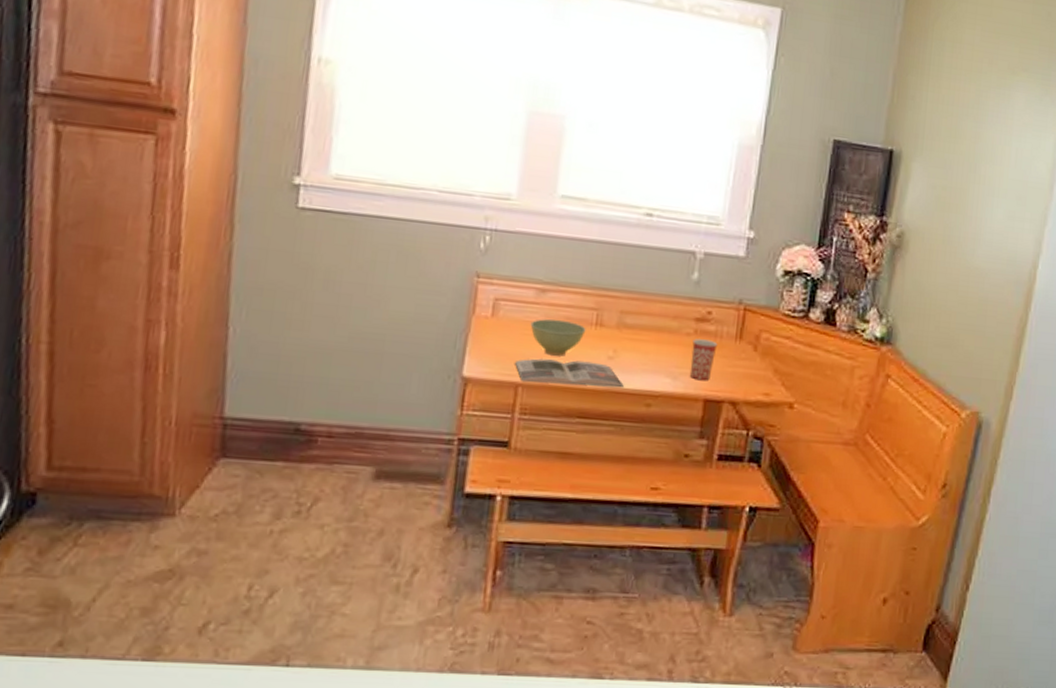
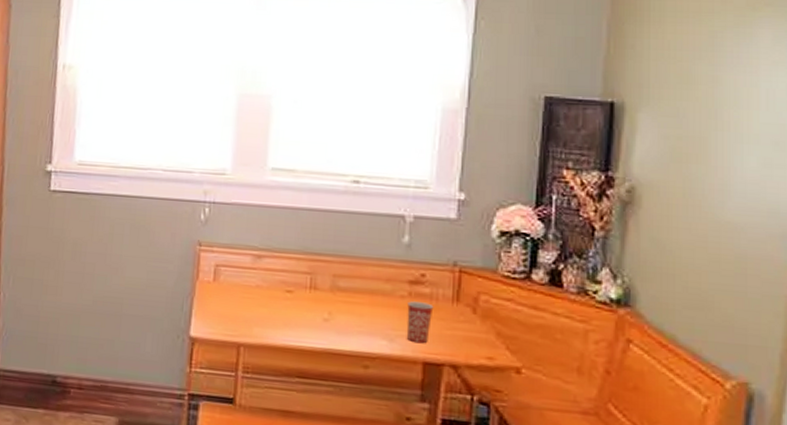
magazine: present [515,358,624,387] -> none [236,320,340,348]
bowl: present [530,319,586,356] -> none [248,283,301,318]

